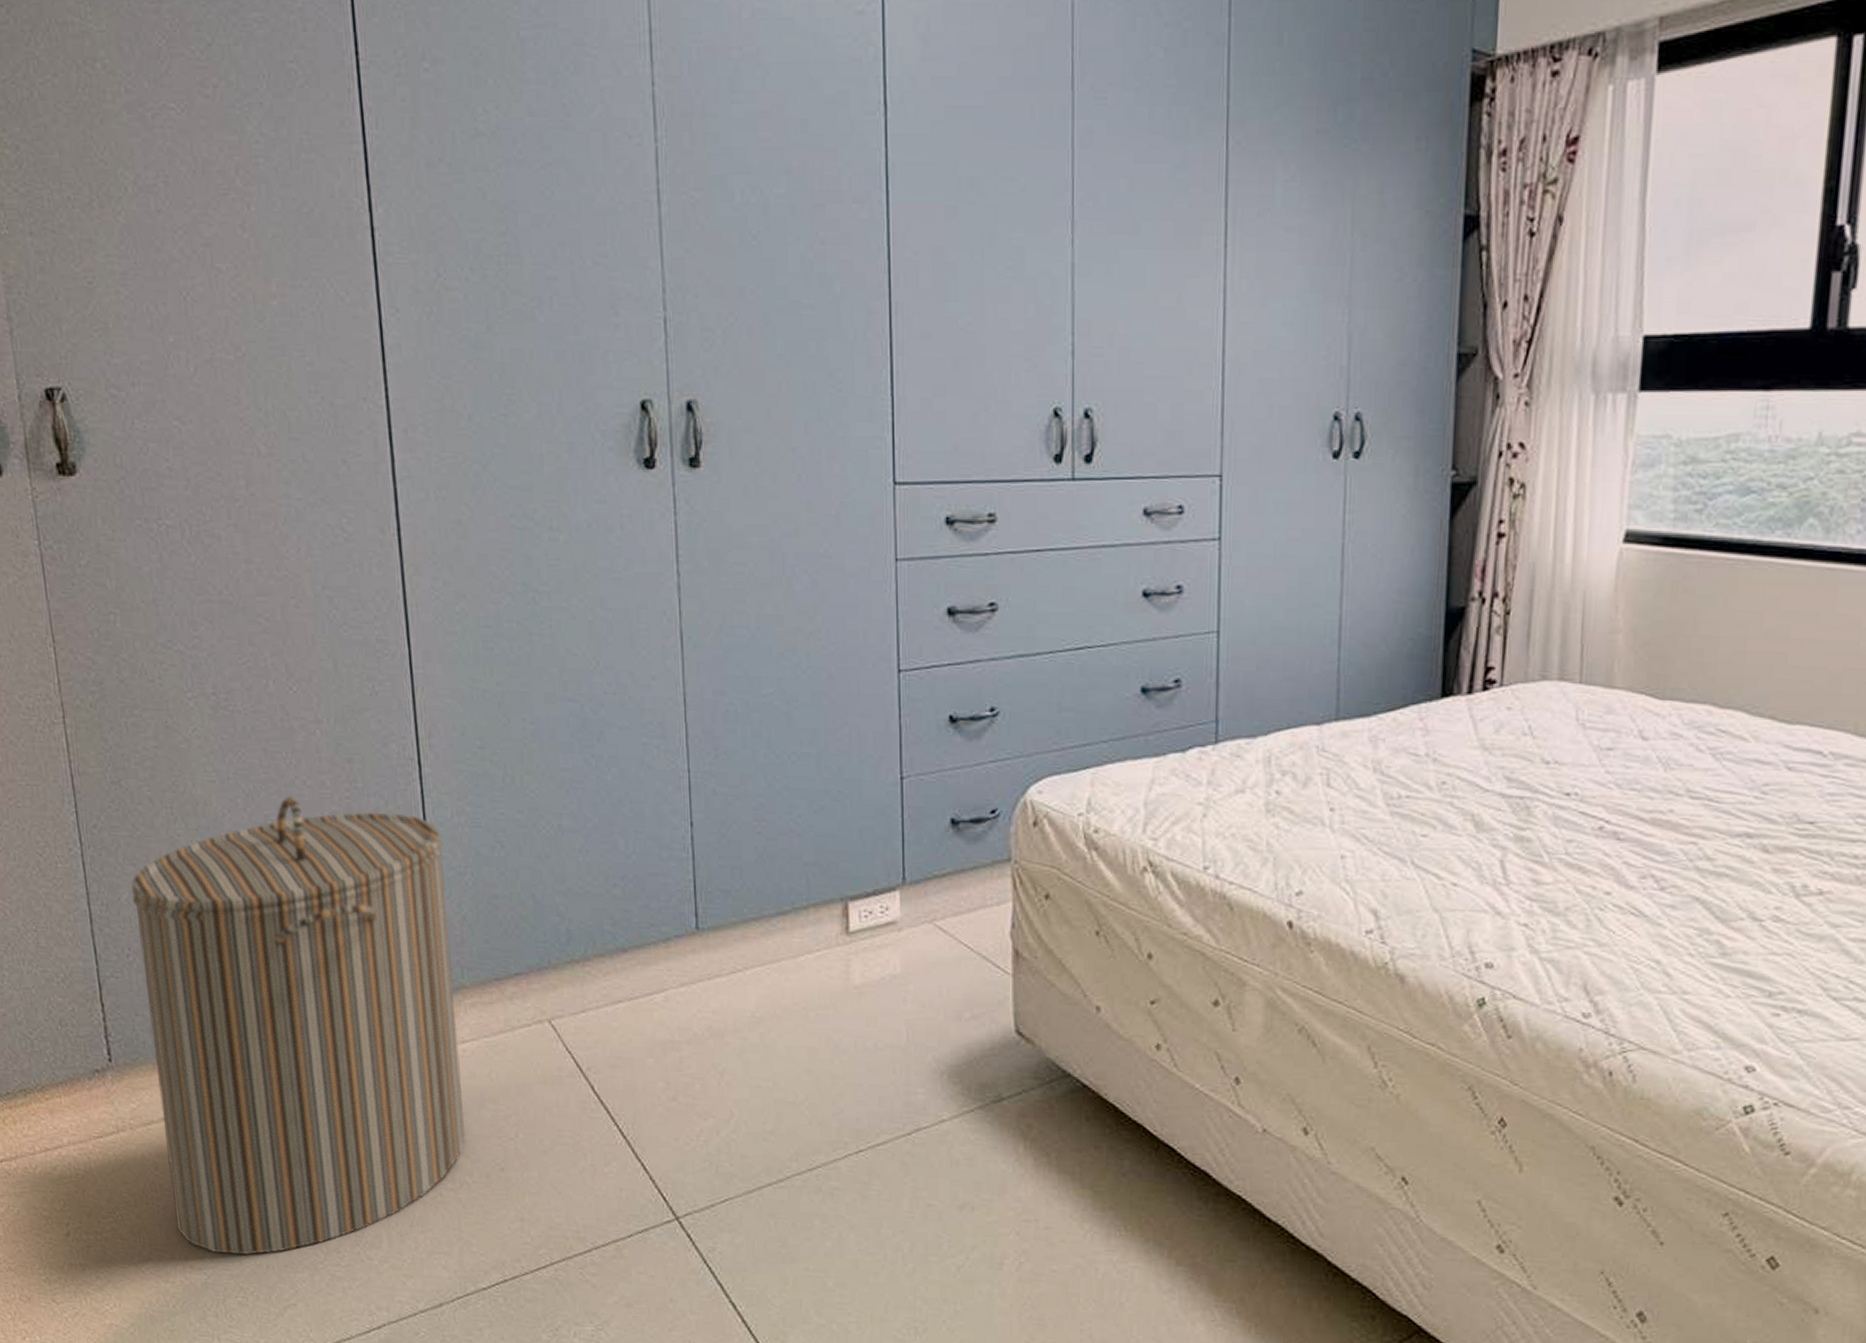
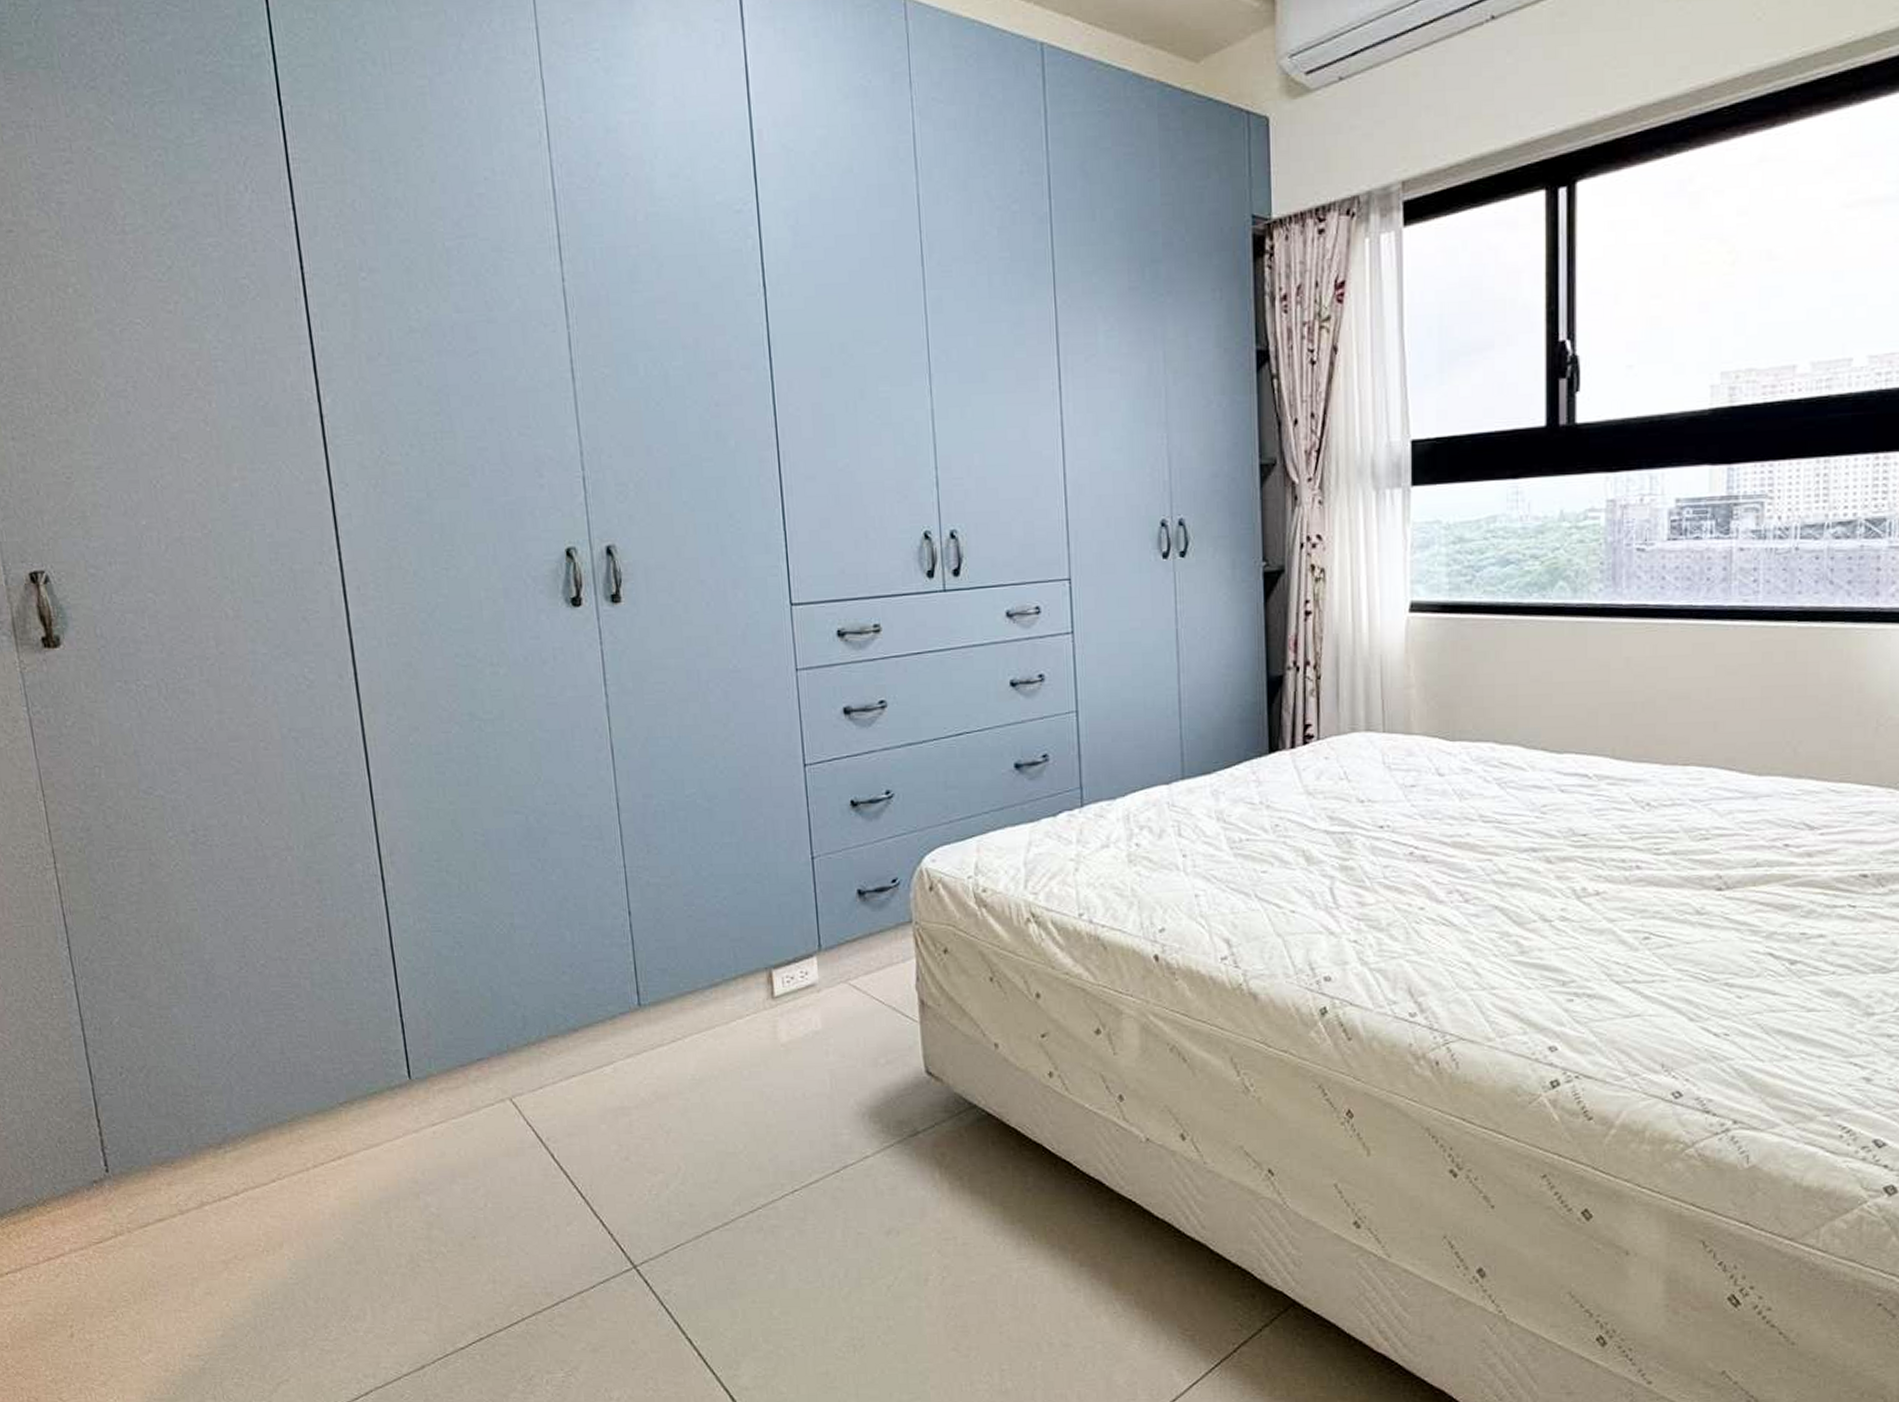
laundry hamper: present [131,796,466,1255] -> none [122,917,440,1340]

